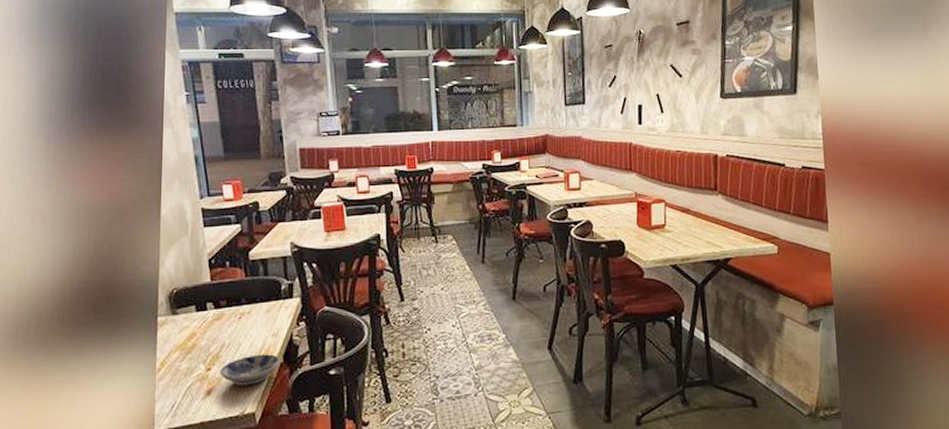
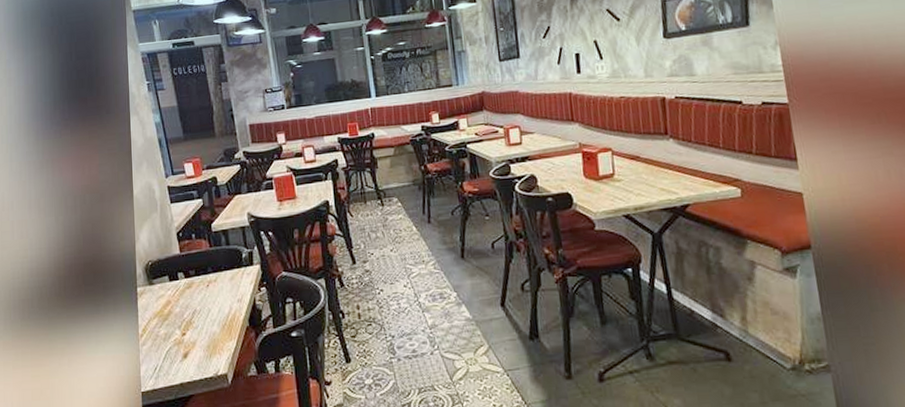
bowl: present [220,354,281,386] -> none [194,318,247,349]

